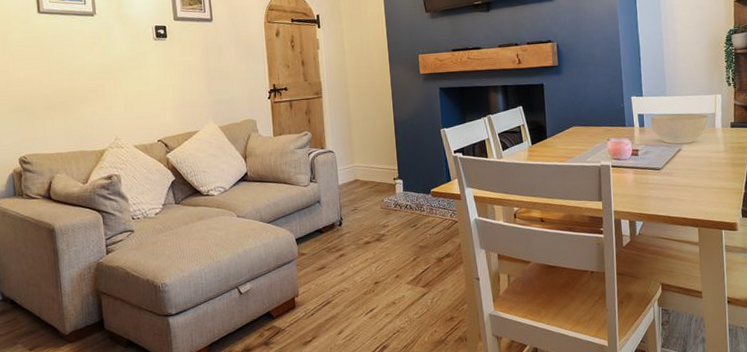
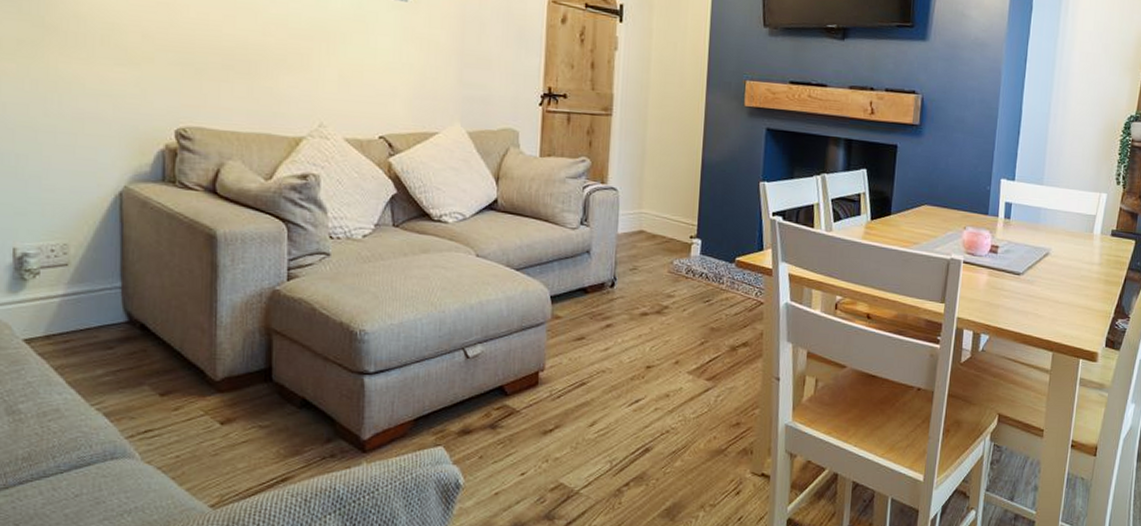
bowl: present [651,113,708,145] -> none [1019,207,1087,248]

